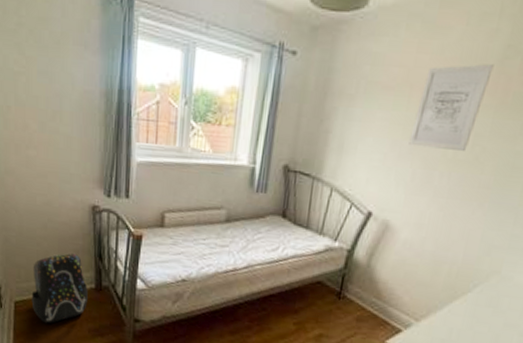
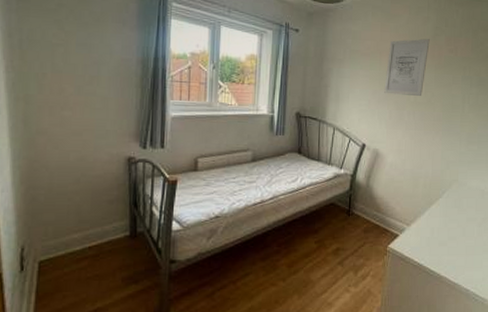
backpack: present [31,253,88,324] -> none [58,203,122,280]

